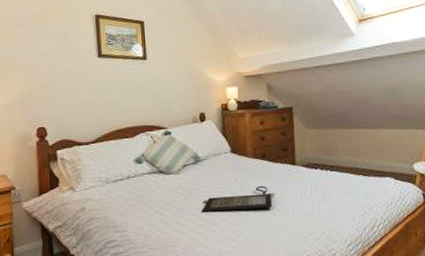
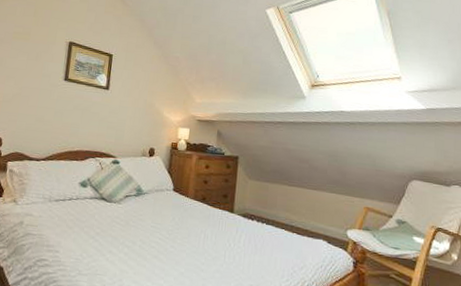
clutch bag: present [202,185,276,212] -> none [135,227,210,252]

